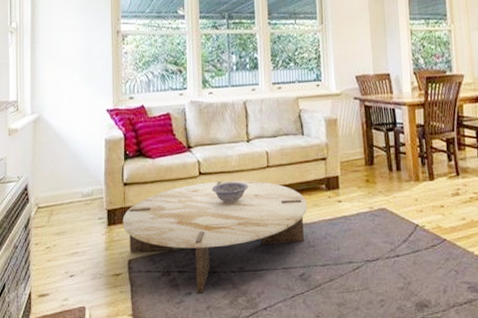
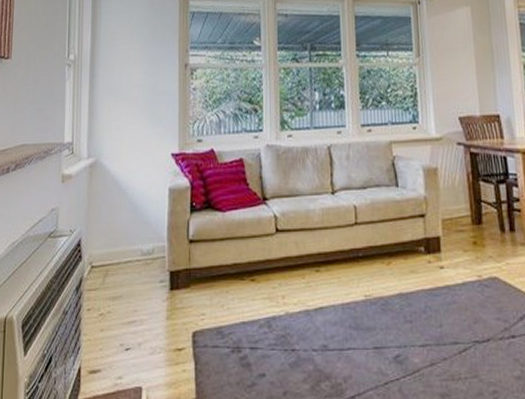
coffee table: present [122,180,307,295] -> none [186,239,403,377]
decorative bowl: present [211,181,249,204] -> none [290,241,333,267]

